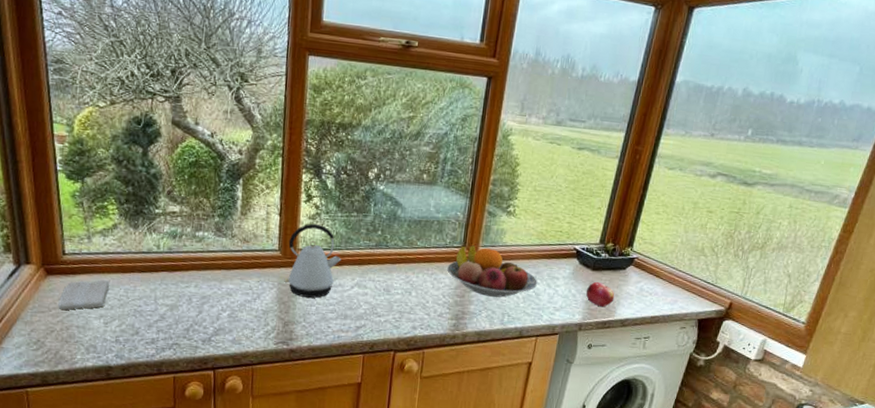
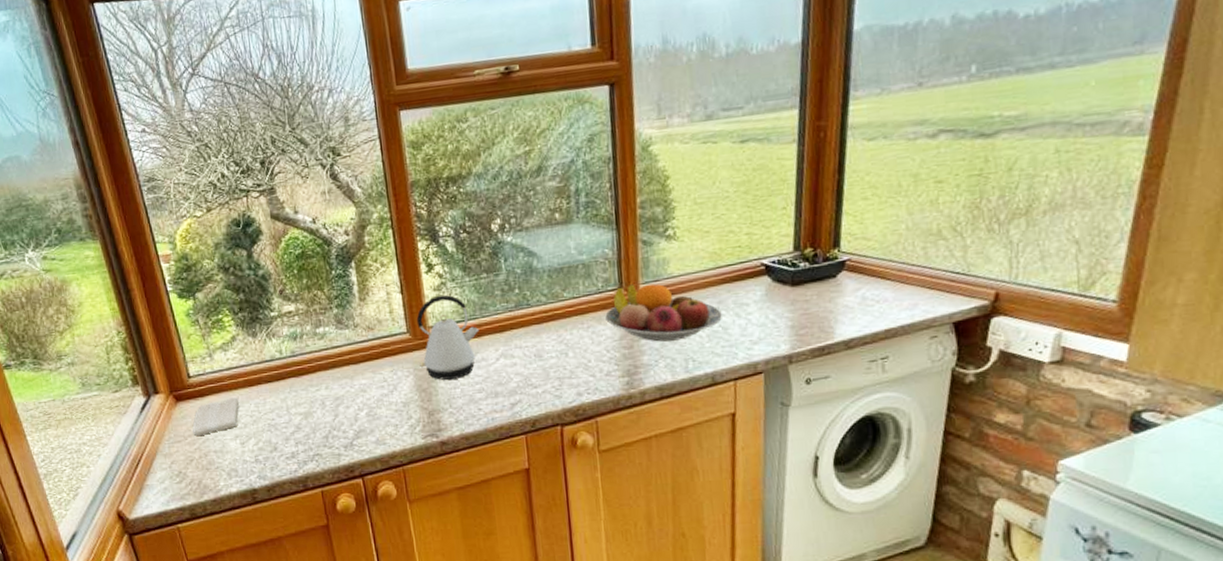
fruit: present [585,281,615,308] -> none [788,298,829,330]

